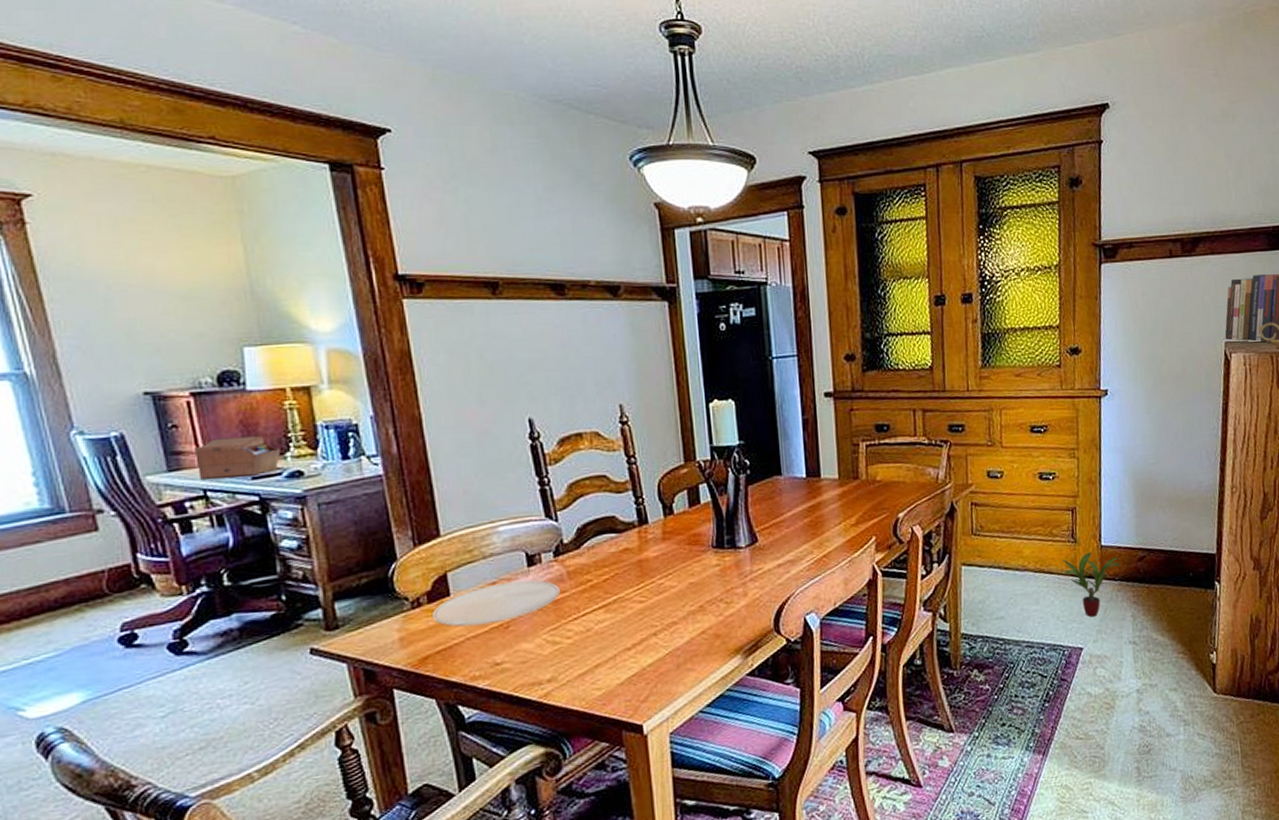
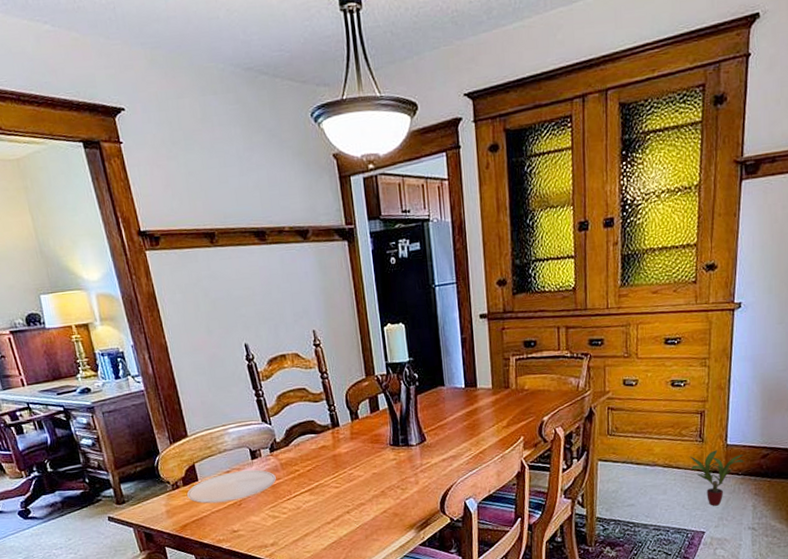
sewing box: present [195,436,281,479] -> none [18,362,74,395]

